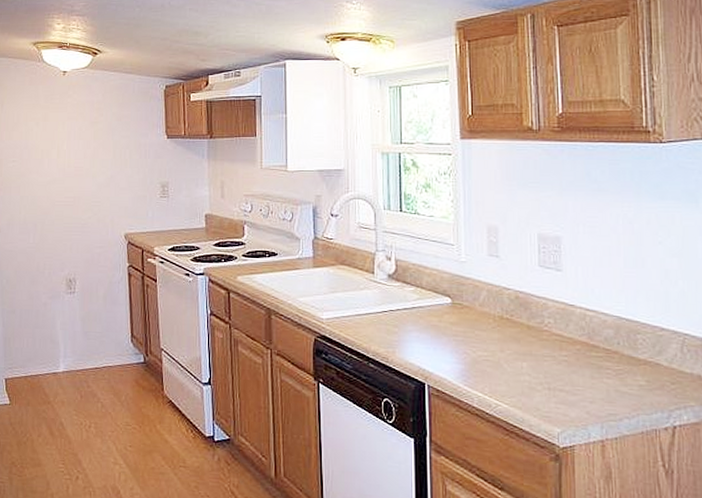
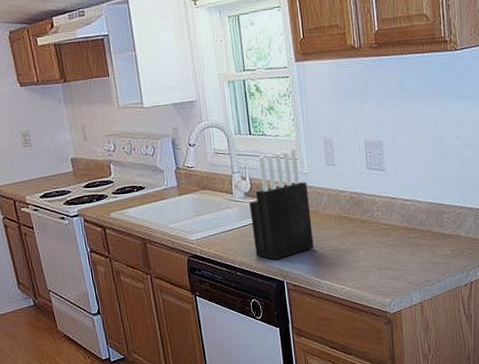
knife block: none [392,233,465,356] -> present [249,149,314,260]

